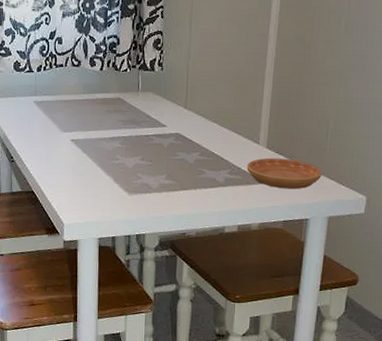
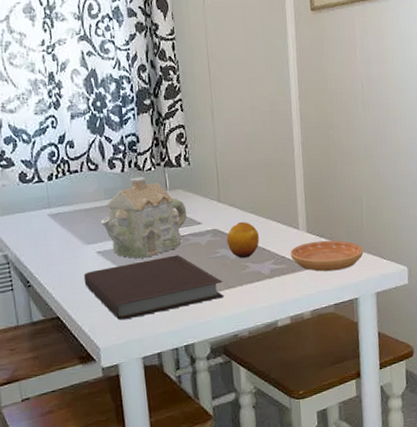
notebook: none [57,152,179,203] -> present [83,255,224,321]
teapot: none [77,76,154,151] -> present [101,176,187,259]
fruit: none [187,129,219,164] -> present [226,221,259,258]

